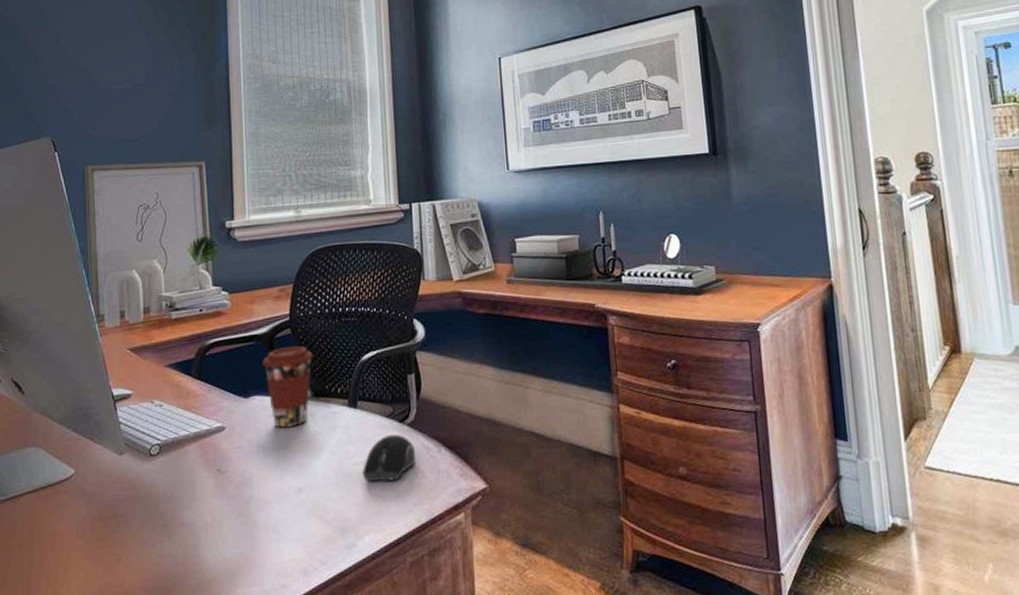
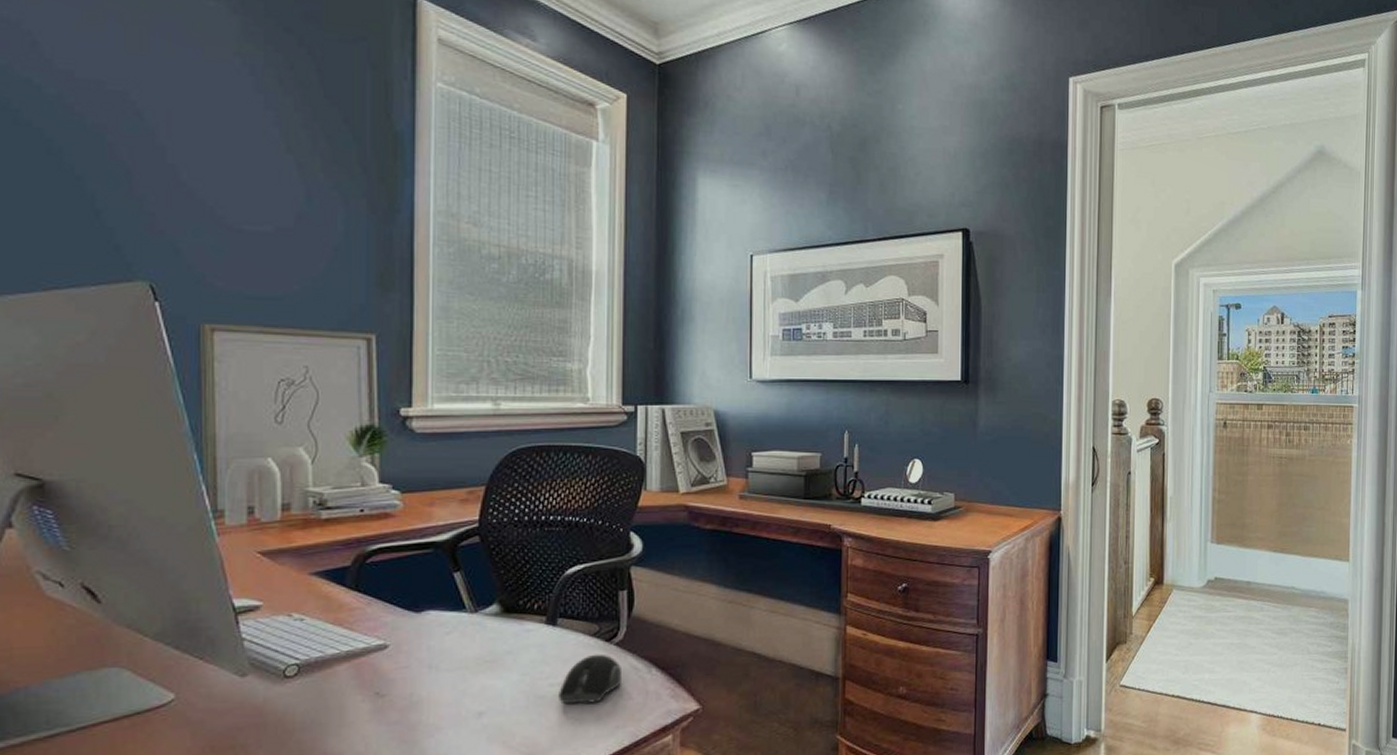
coffee cup: present [262,346,314,428] -> none [441,557,507,647]

